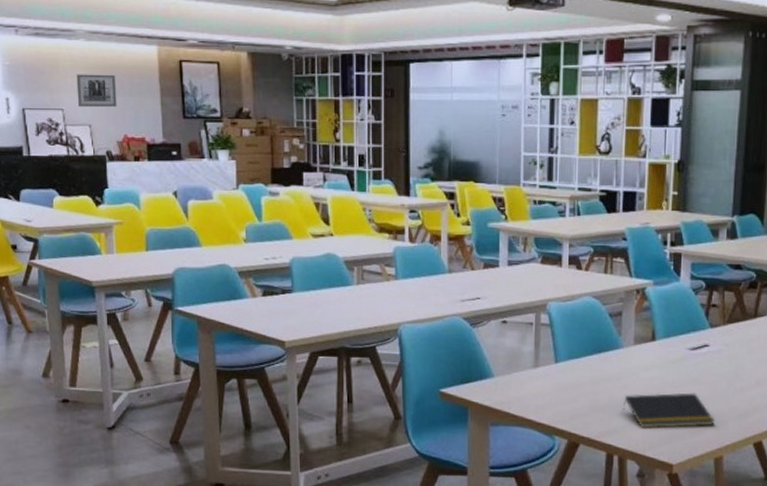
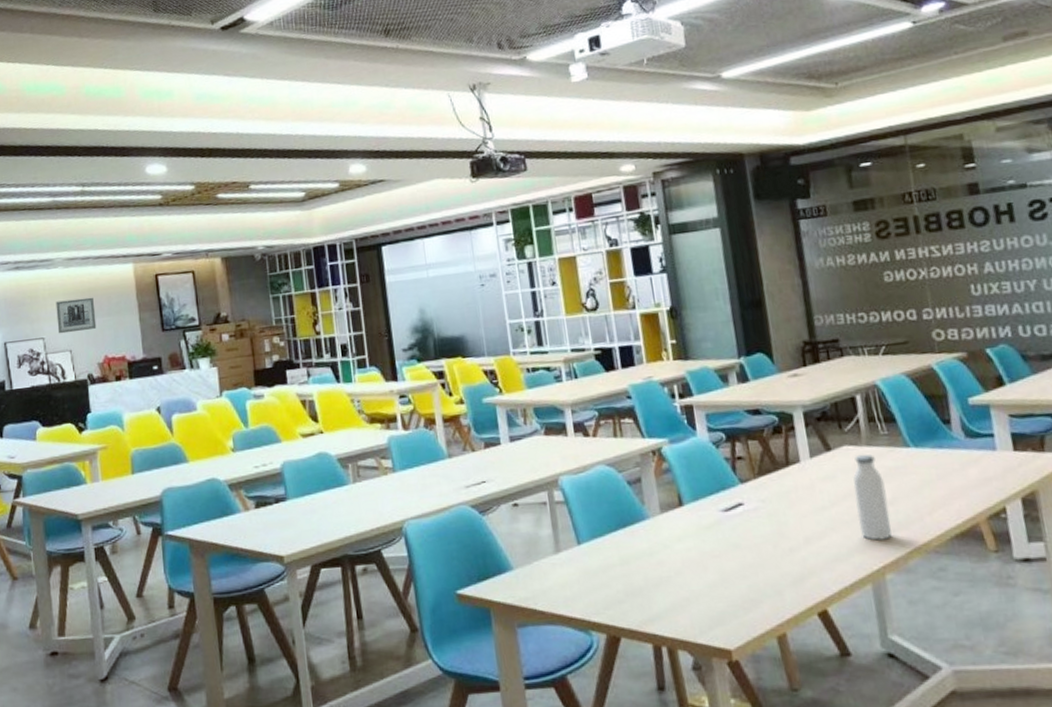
notepad: present [622,392,716,429] -> none [661,561,769,610]

